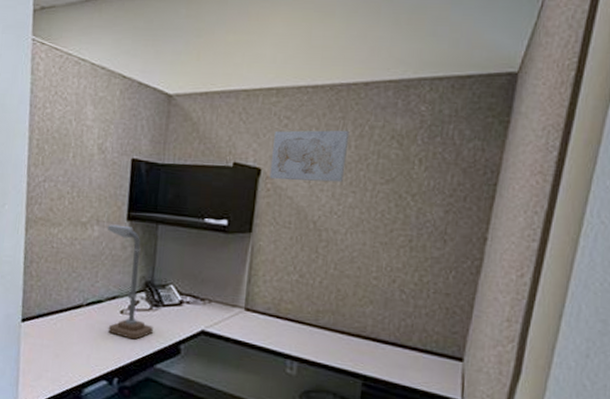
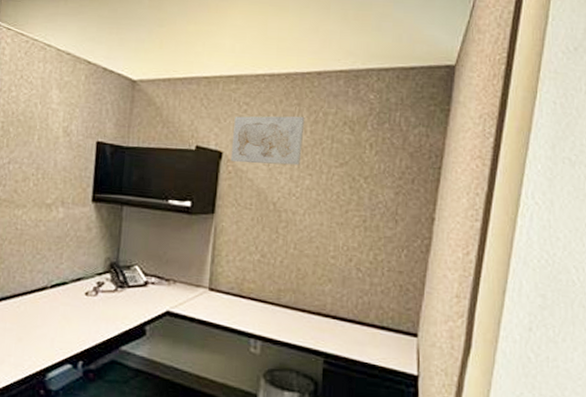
desk lamp: present [107,224,153,340] -> none [72,206,118,322]

